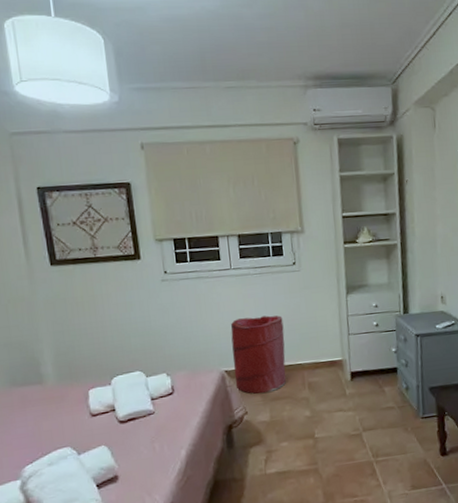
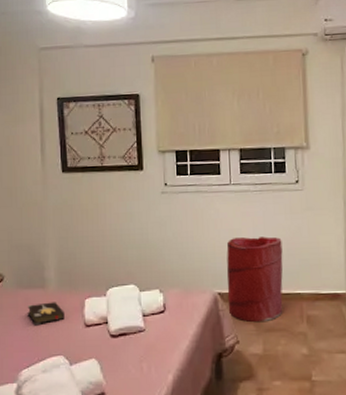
hardback book: none [24,396,68,422] -> present [27,302,65,326]

